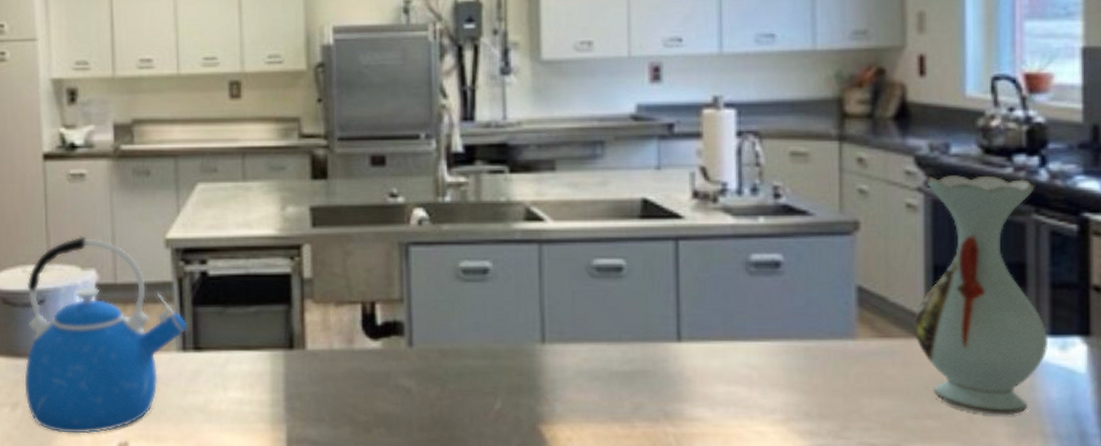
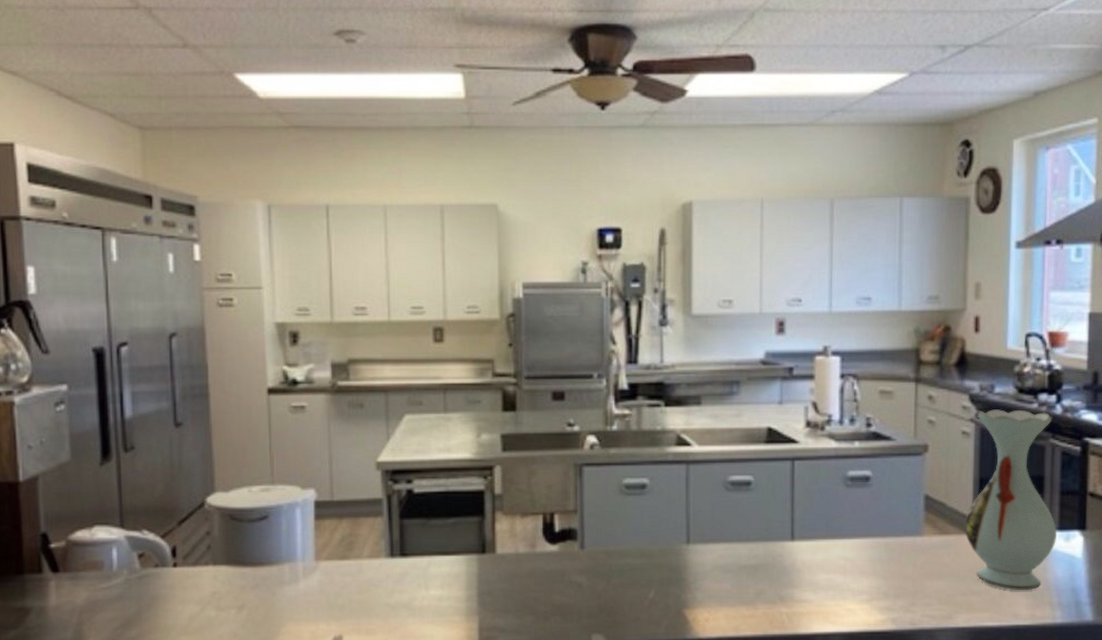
kettle: present [24,236,187,434] -> none [249,460,395,630]

